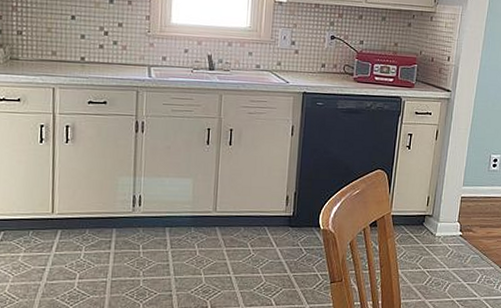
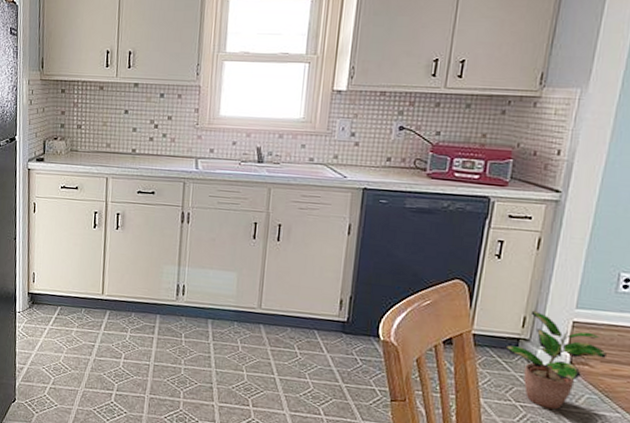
potted plant: none [415,190,484,271] -> present [505,310,607,410]

